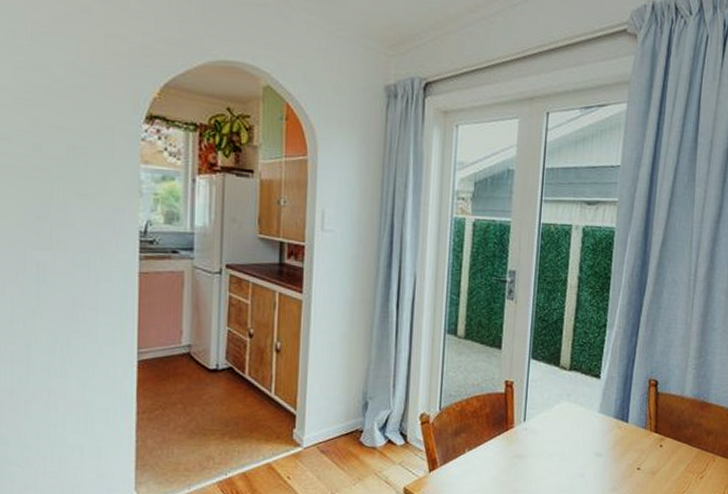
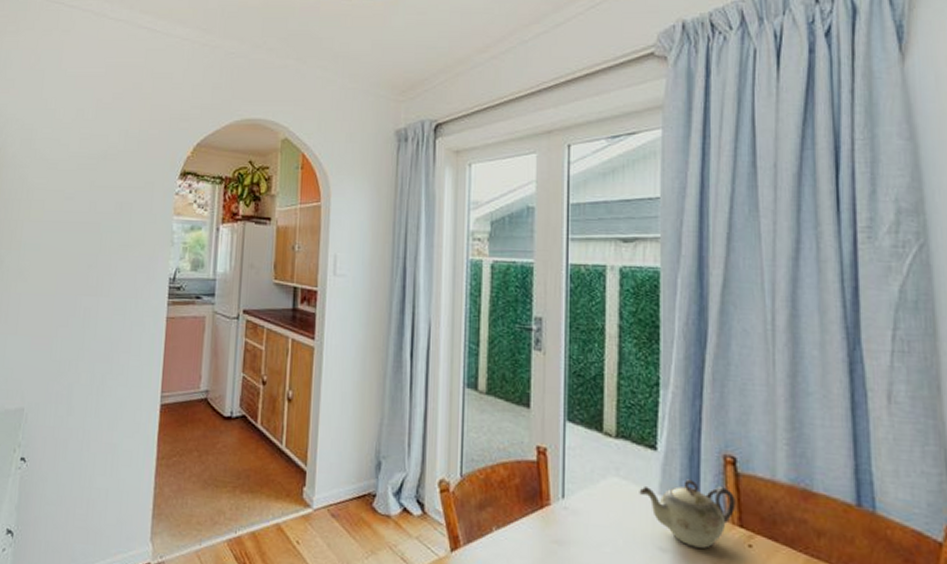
teapot: none [584,400,655,451] -> present [639,479,736,549]

